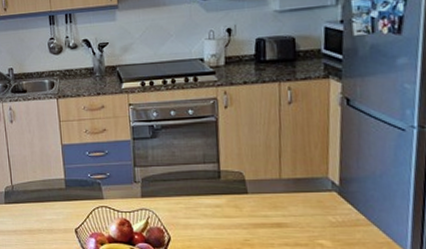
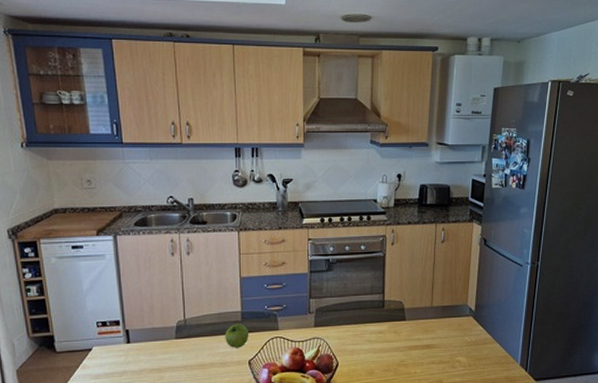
fruit: none [50,191,74,216] -> present [225,324,249,348]

